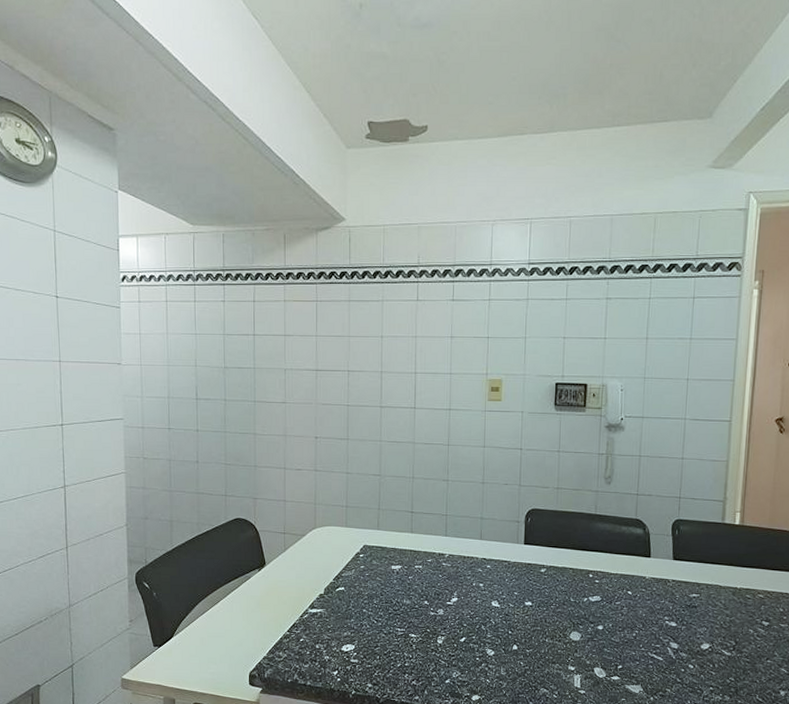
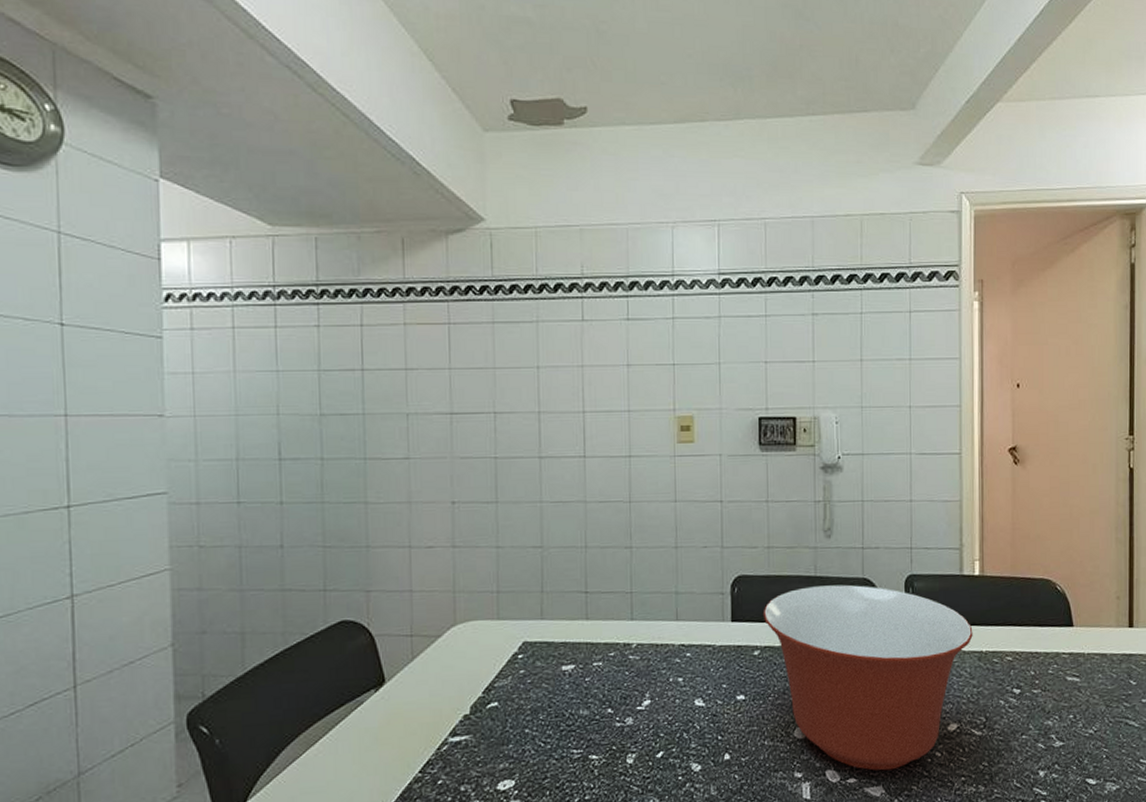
mixing bowl: none [550,522,730,674] -> present [763,584,973,771]

